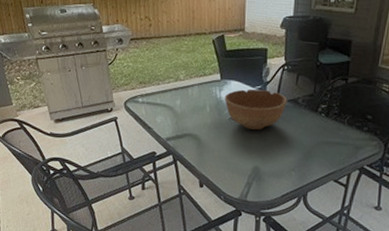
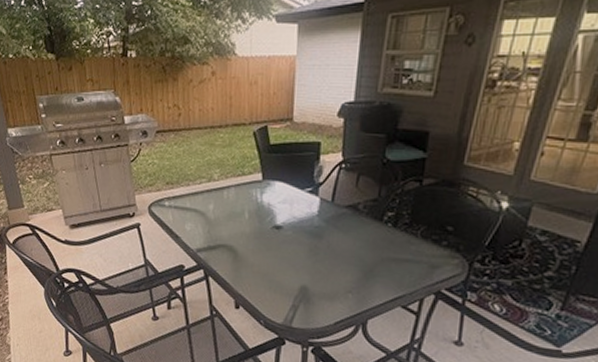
bowl: present [224,89,287,130] -> none [266,191,344,242]

